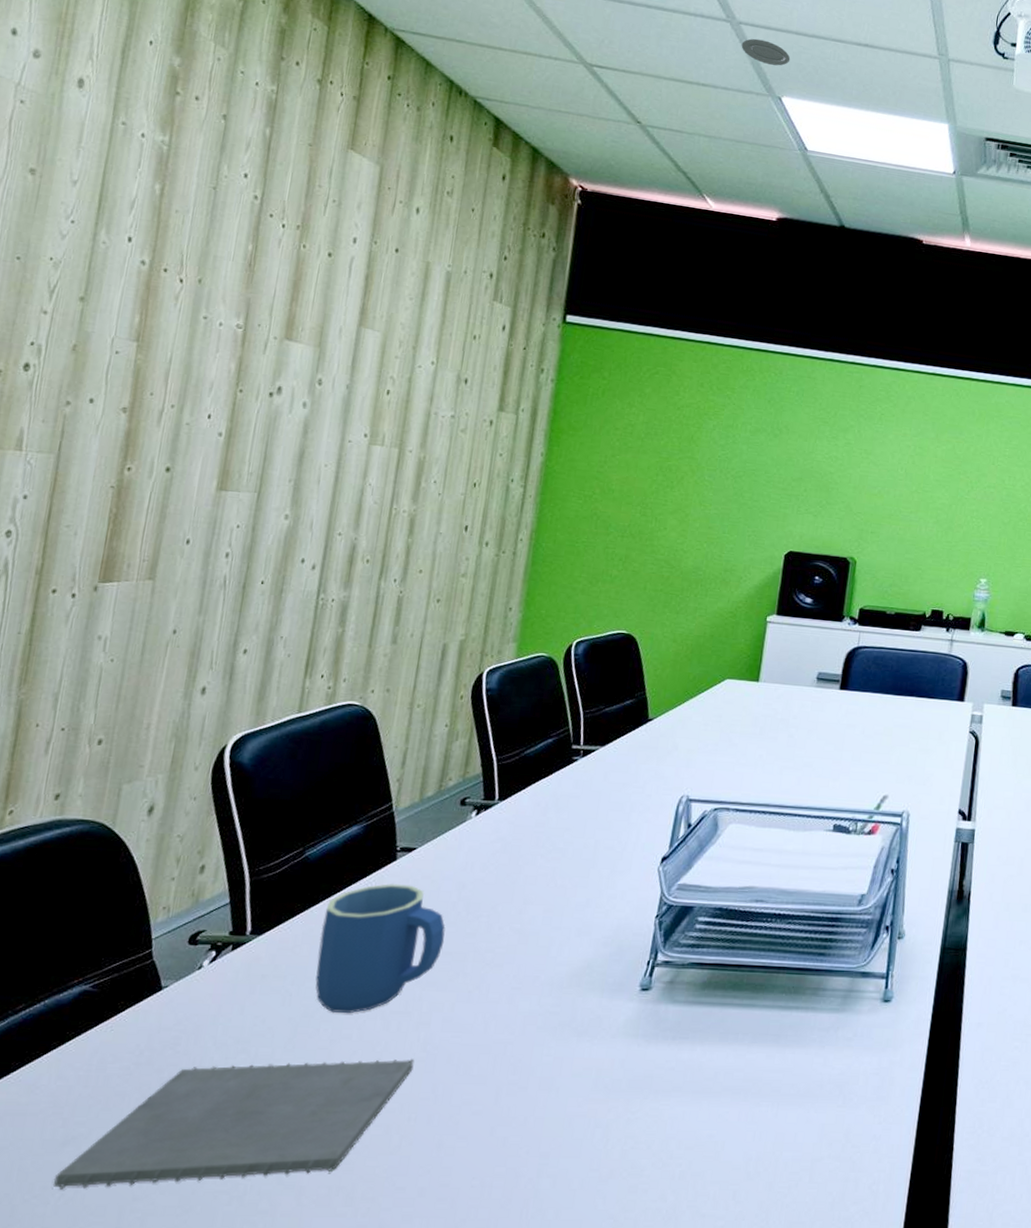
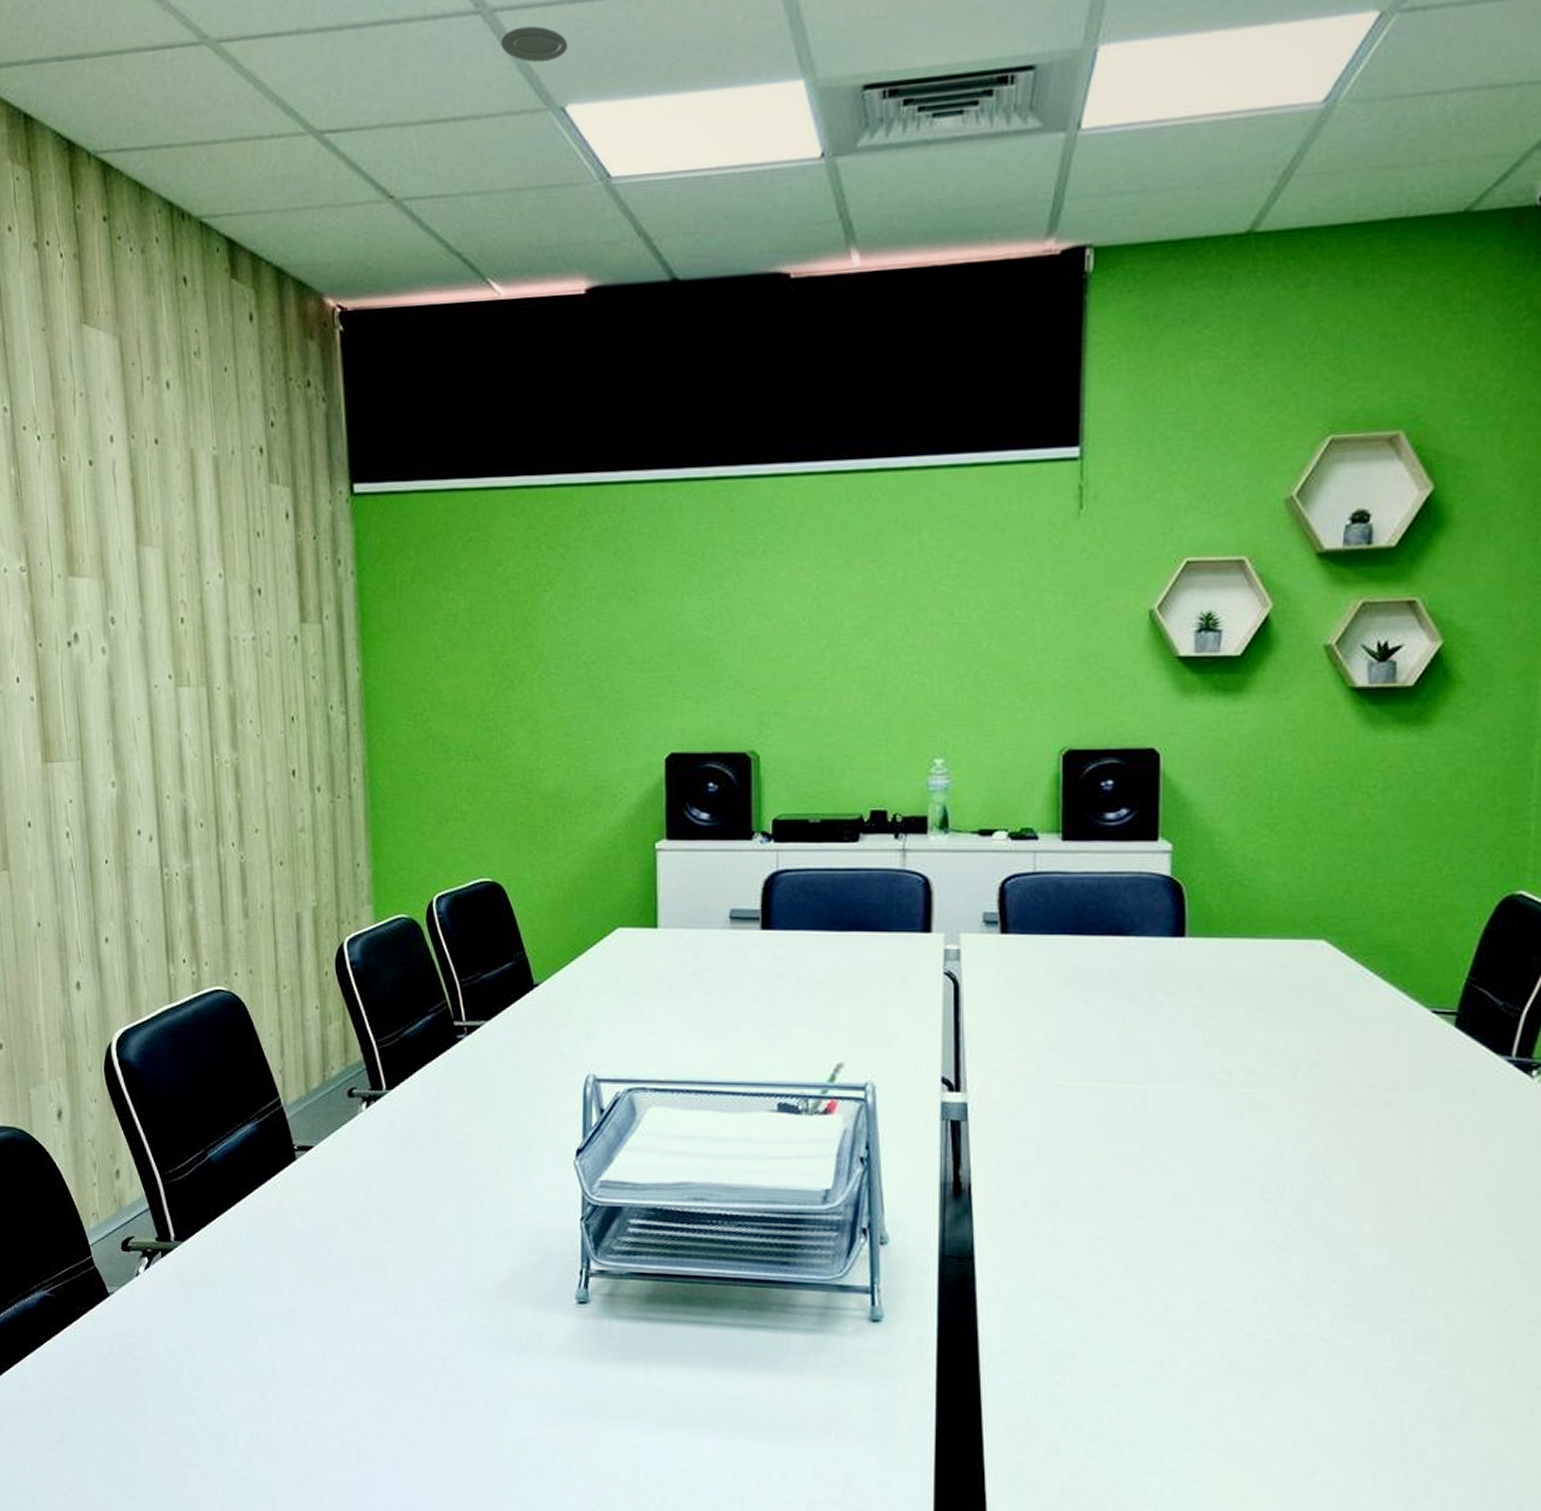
notepad: present [52,1059,415,1190] -> none [60,1371,356,1485]
mug: present [315,884,446,1014] -> none [238,1186,361,1323]

